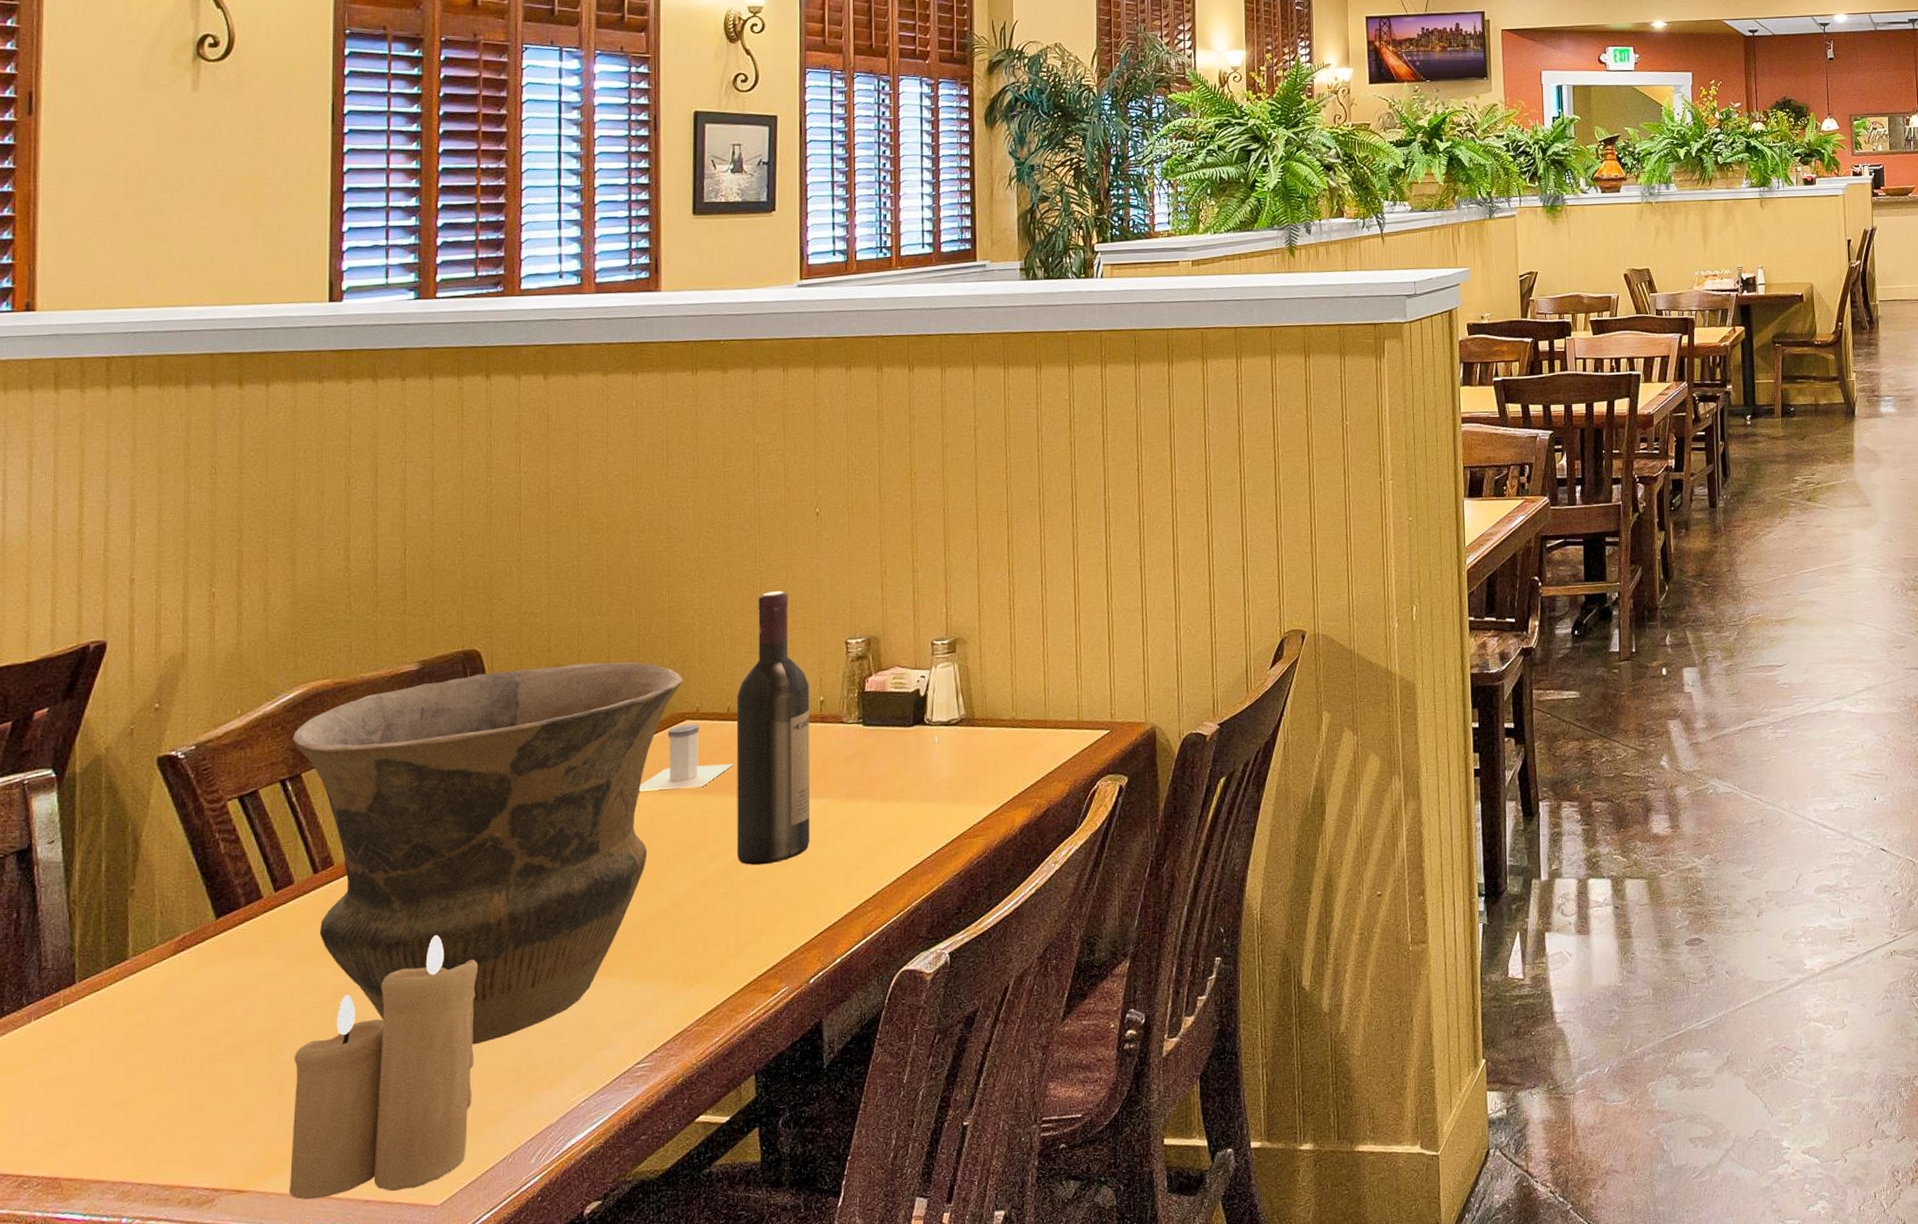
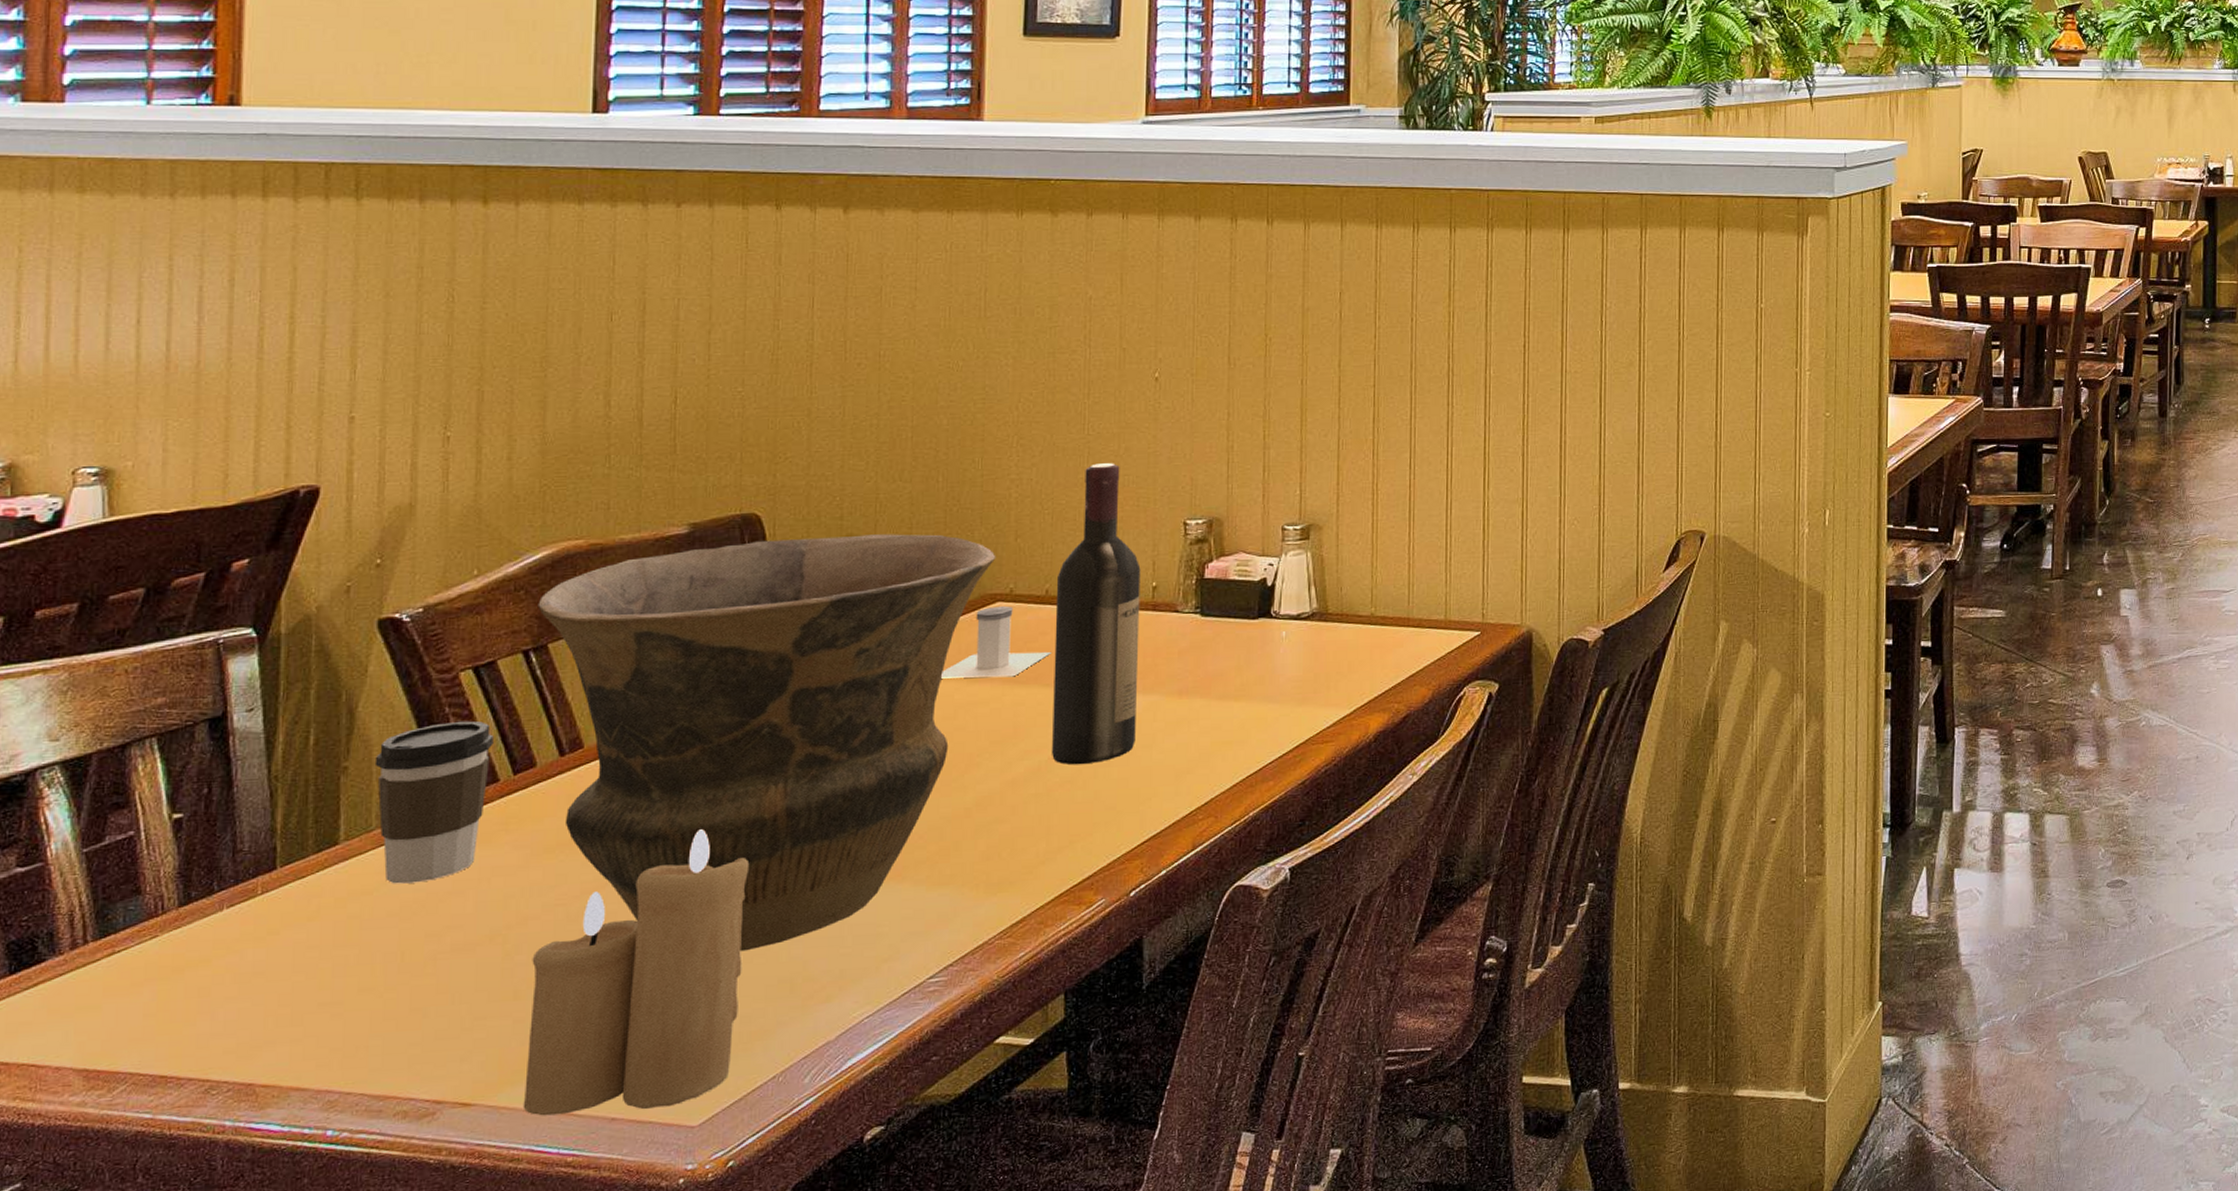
coffee cup: none [157,845,257,994] -> present [374,721,494,884]

